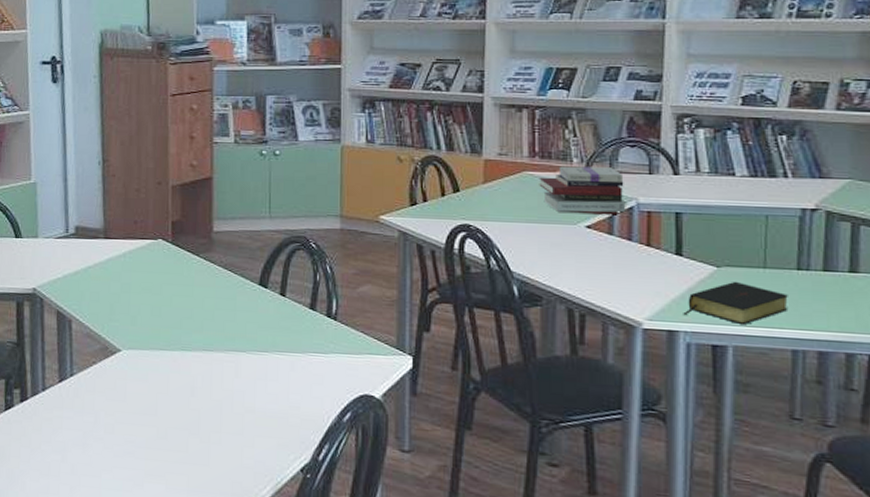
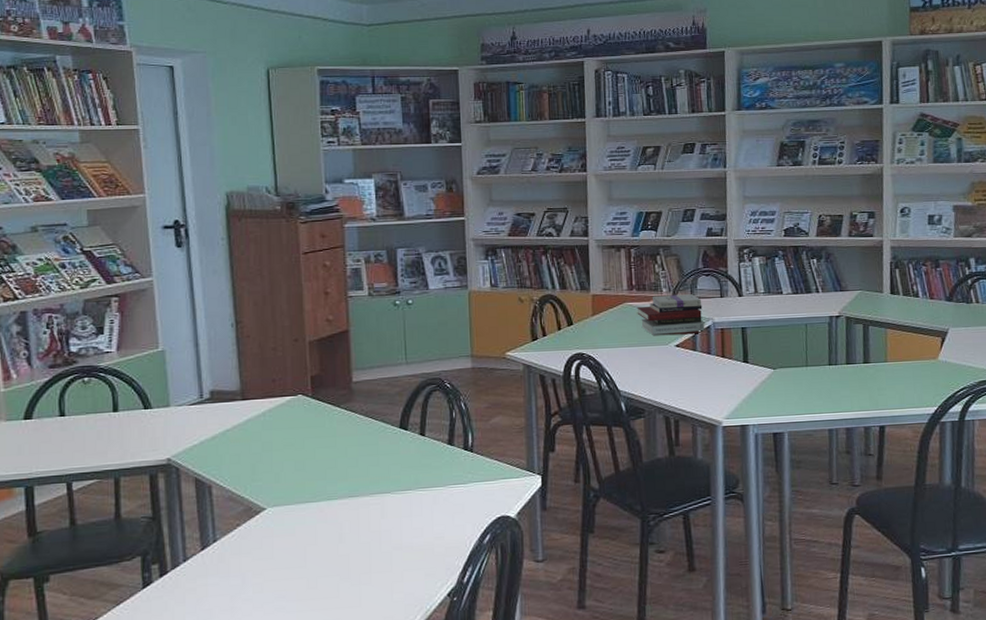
bible: present [683,281,789,325] -> none [751,379,825,414]

